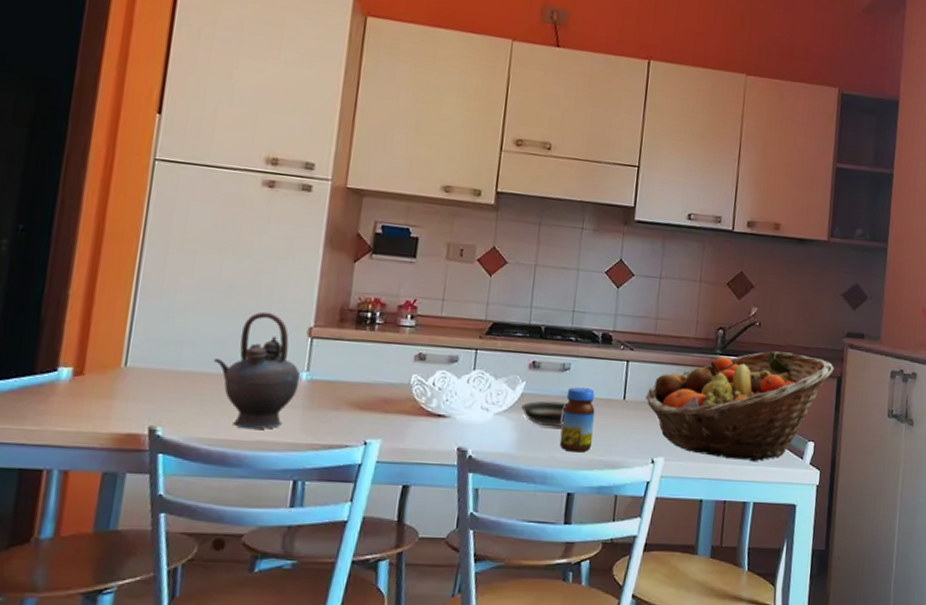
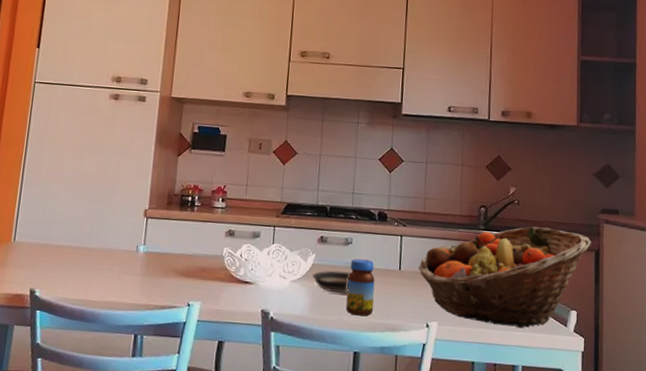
teapot: present [214,311,300,430] -> none [76,197,139,292]

